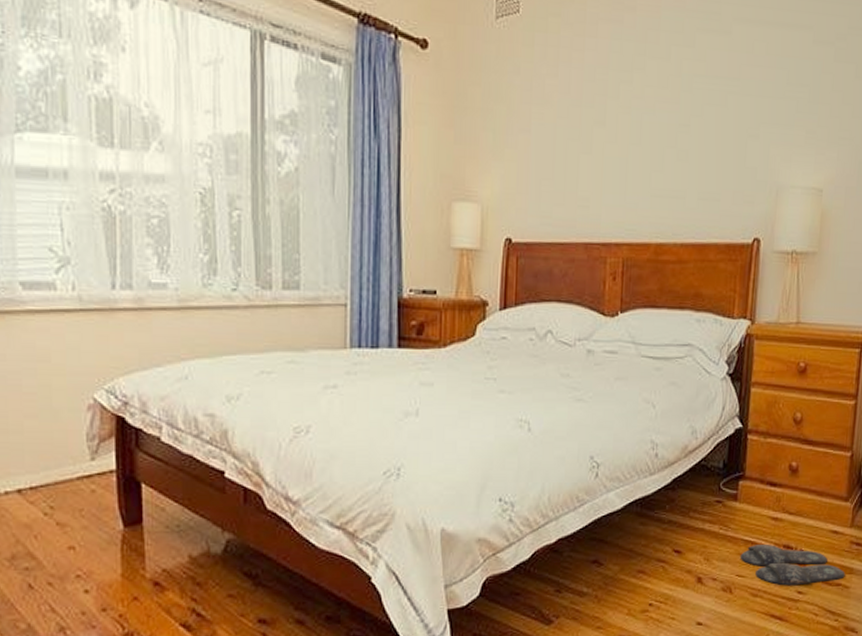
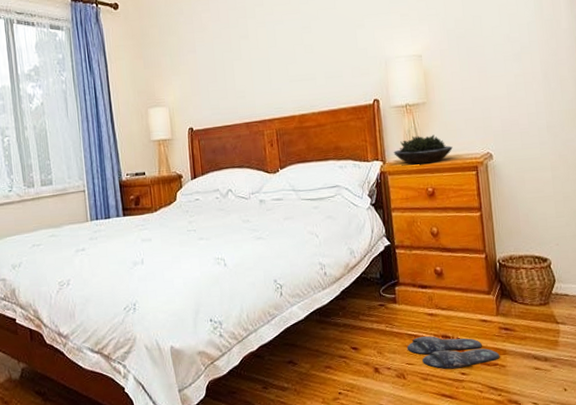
succulent plant: none [766,293,838,332] -> present [393,134,453,165]

